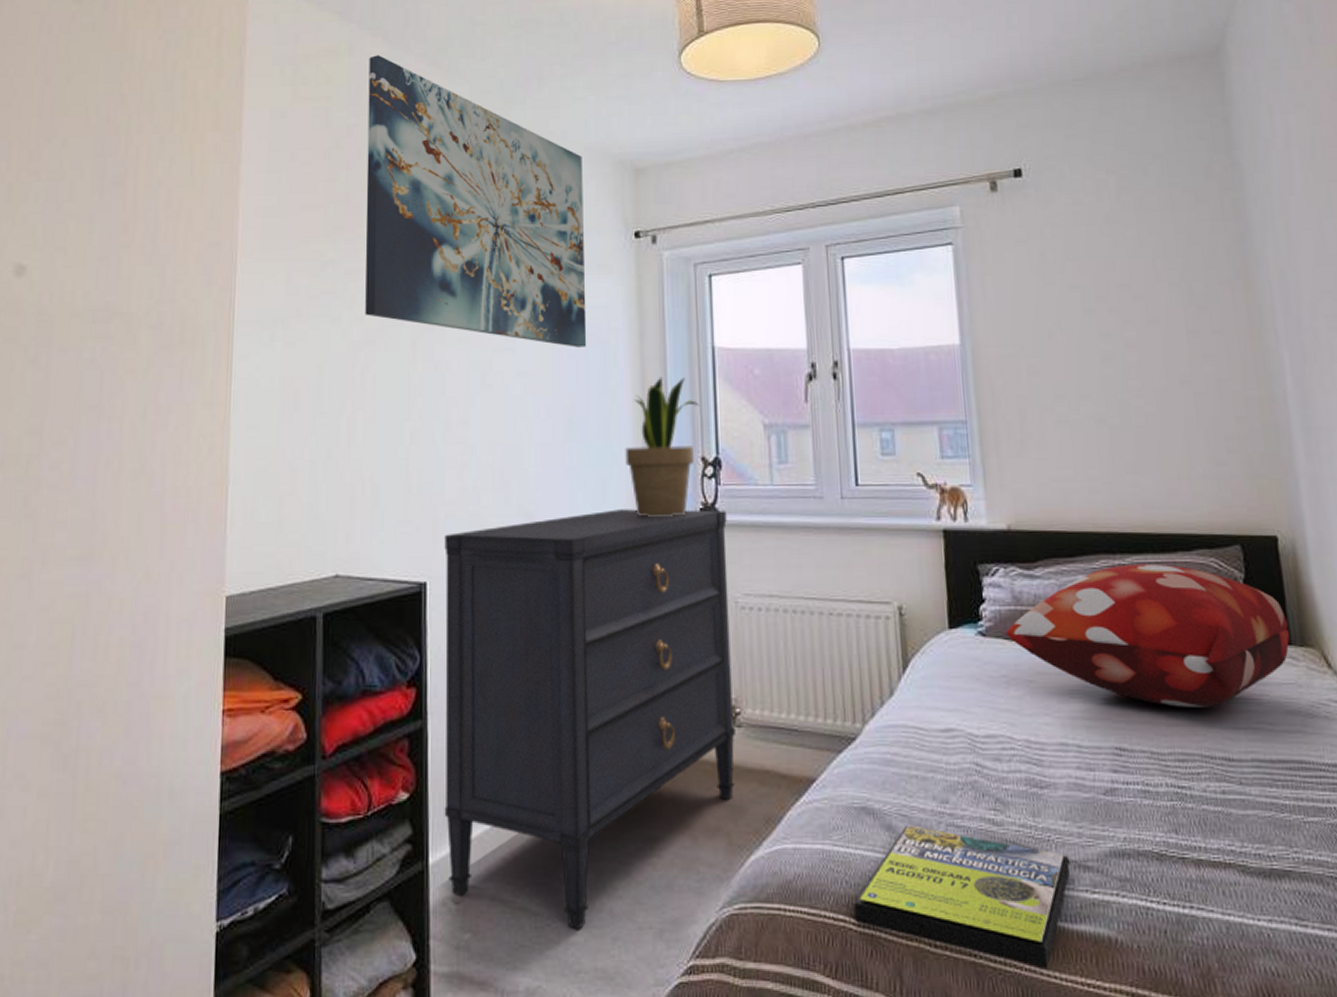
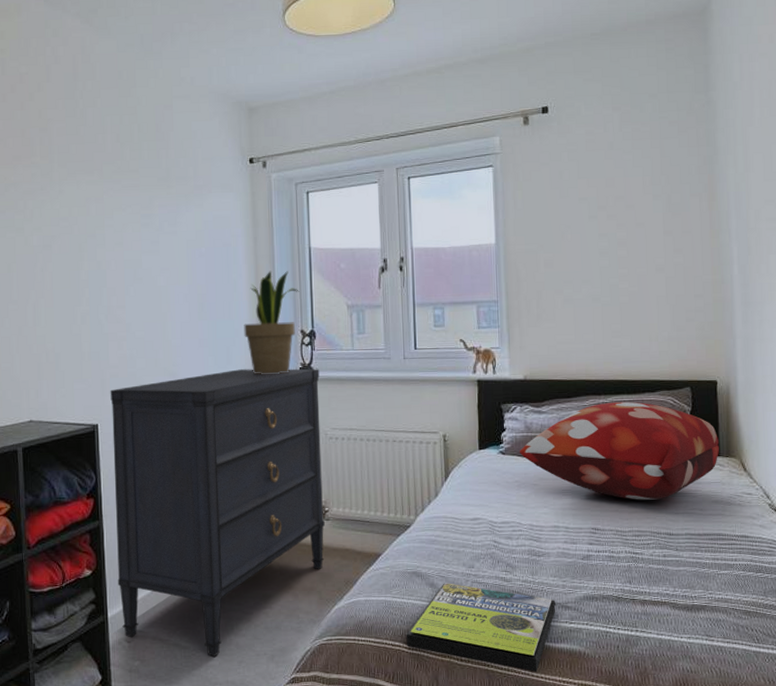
wall art: present [365,55,587,348] -> none [34,14,214,249]

